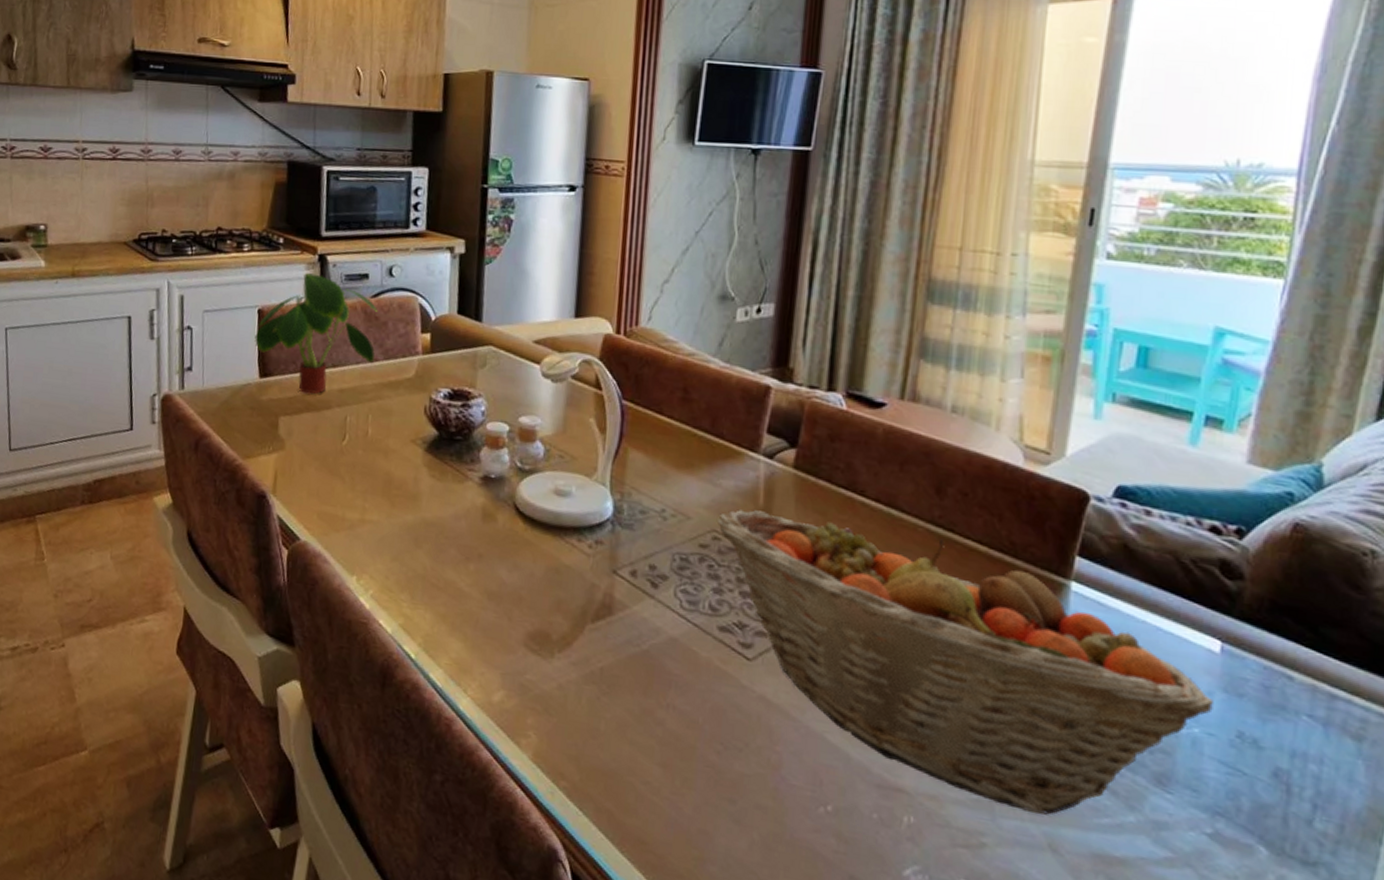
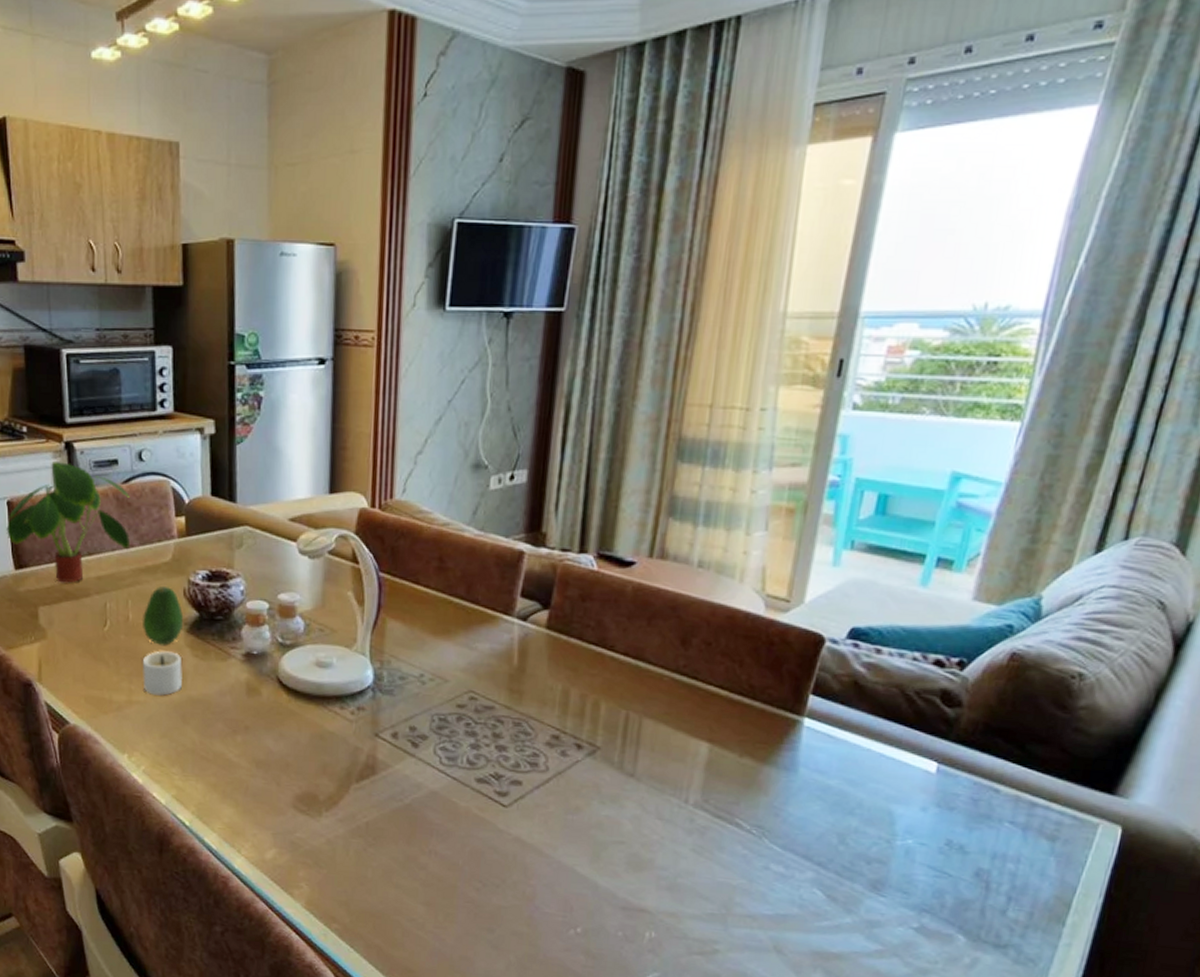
candle: none [377,469,418,516] -> present [143,651,182,696]
fruit: none [380,402,423,463] -> present [141,586,184,645]
fruit basket: present [717,509,1214,815] -> none [474,670,927,923]

